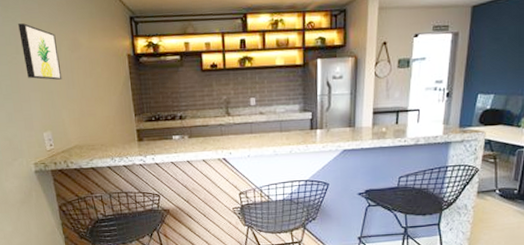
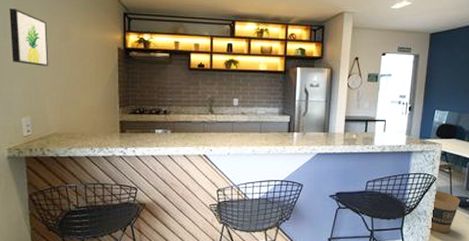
trash can: none [469,182,508,228] -> present [428,190,461,234]

